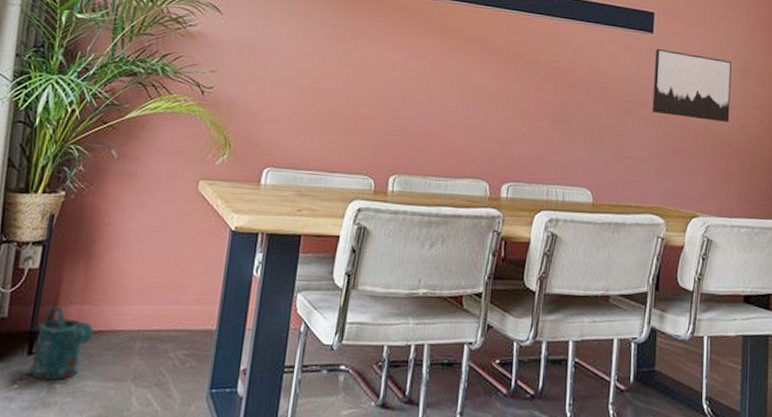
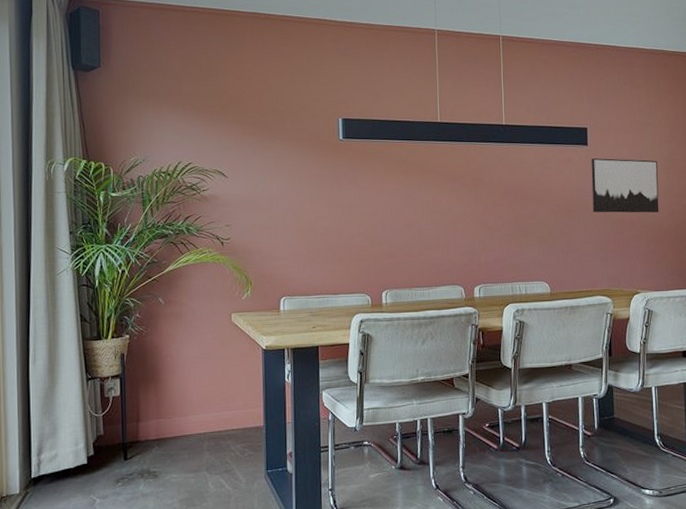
watering can: present [30,307,94,381] -> none [128,423,171,477]

